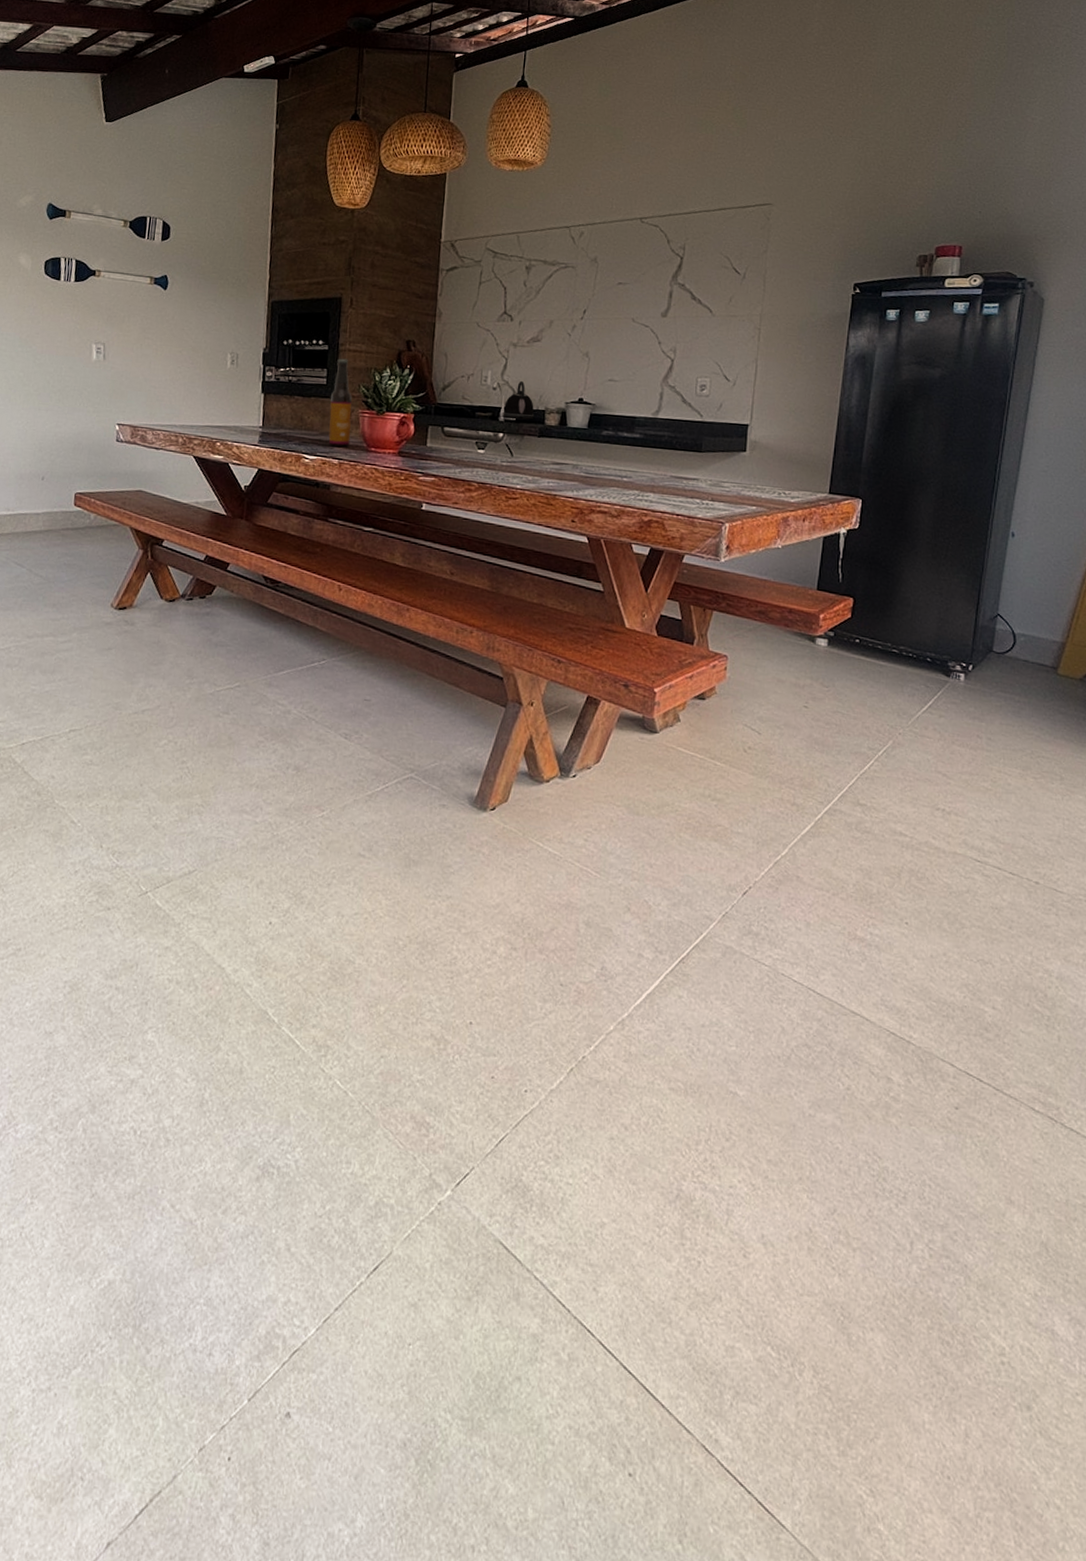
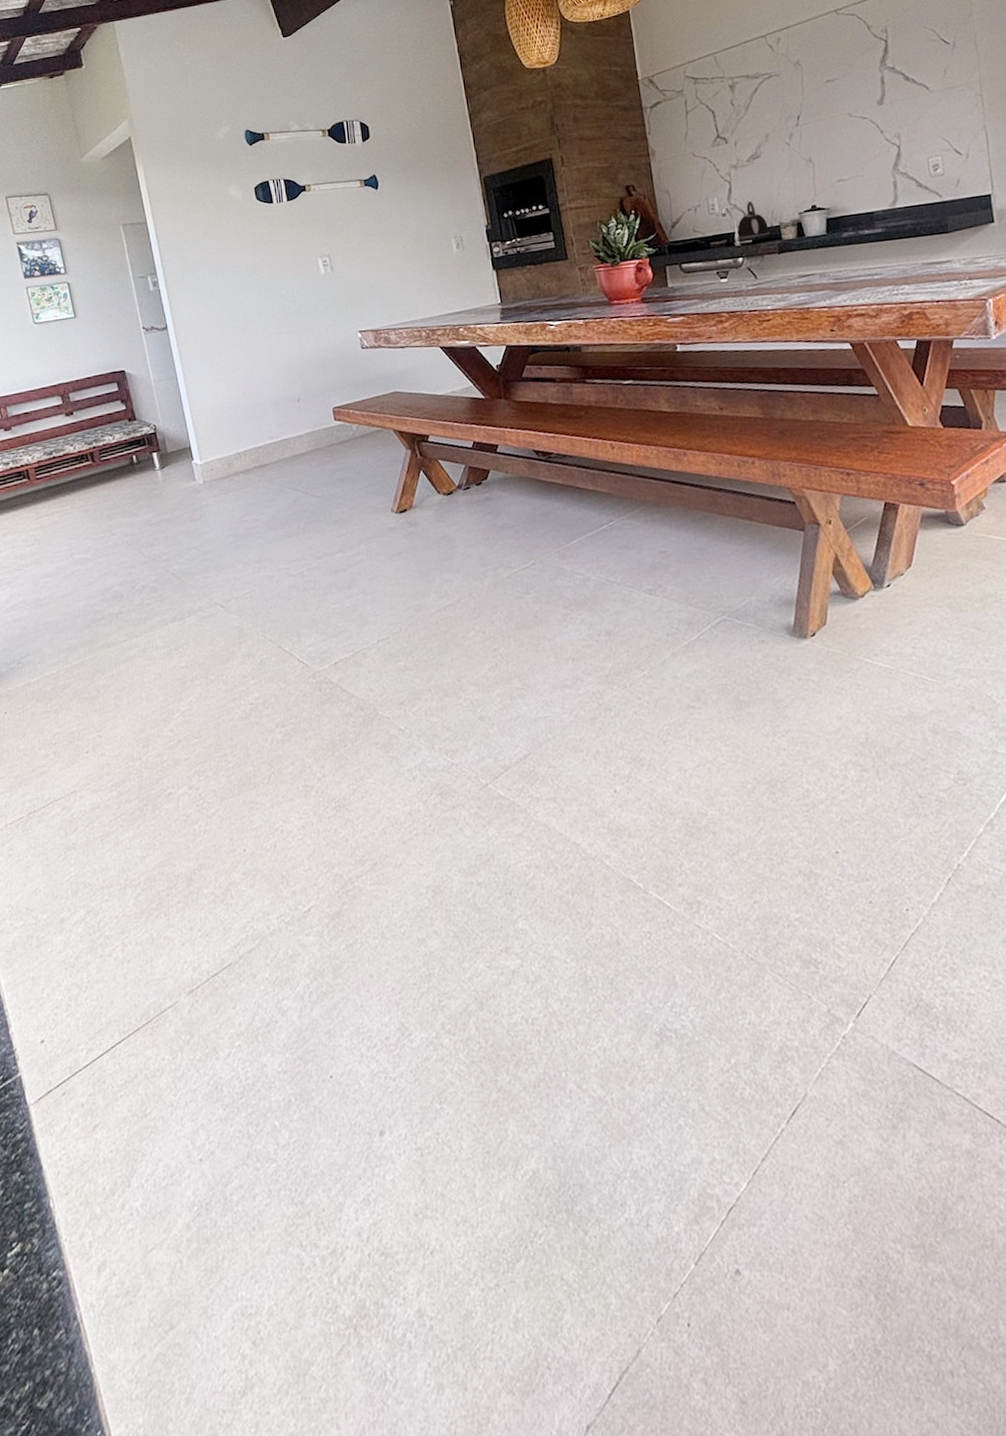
beer bottle: present [328,358,352,447] -> none [561,217,592,308]

